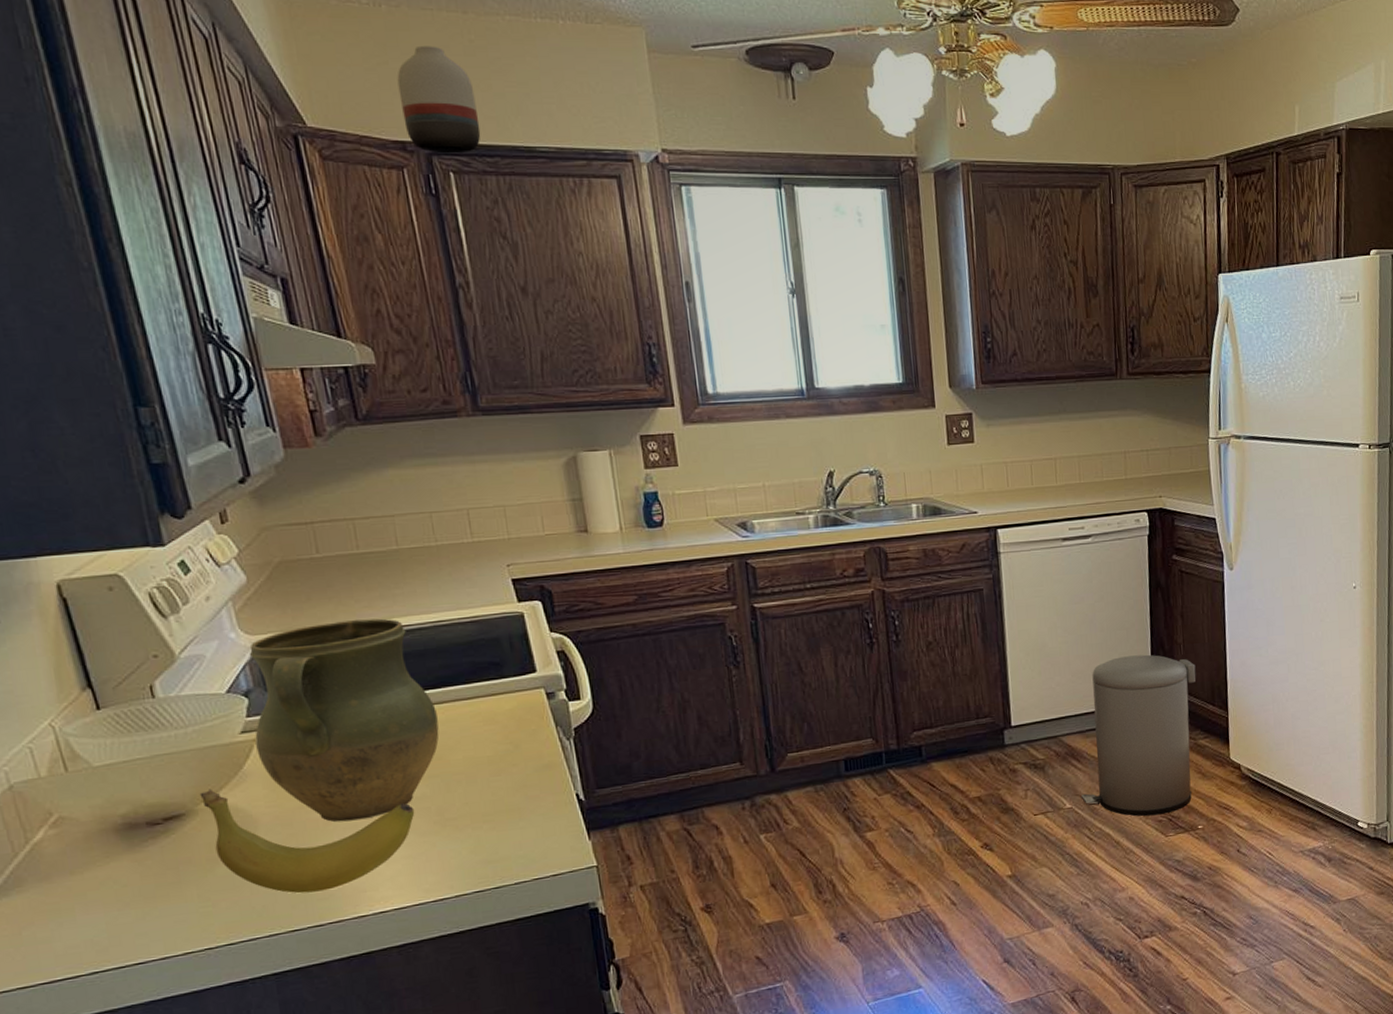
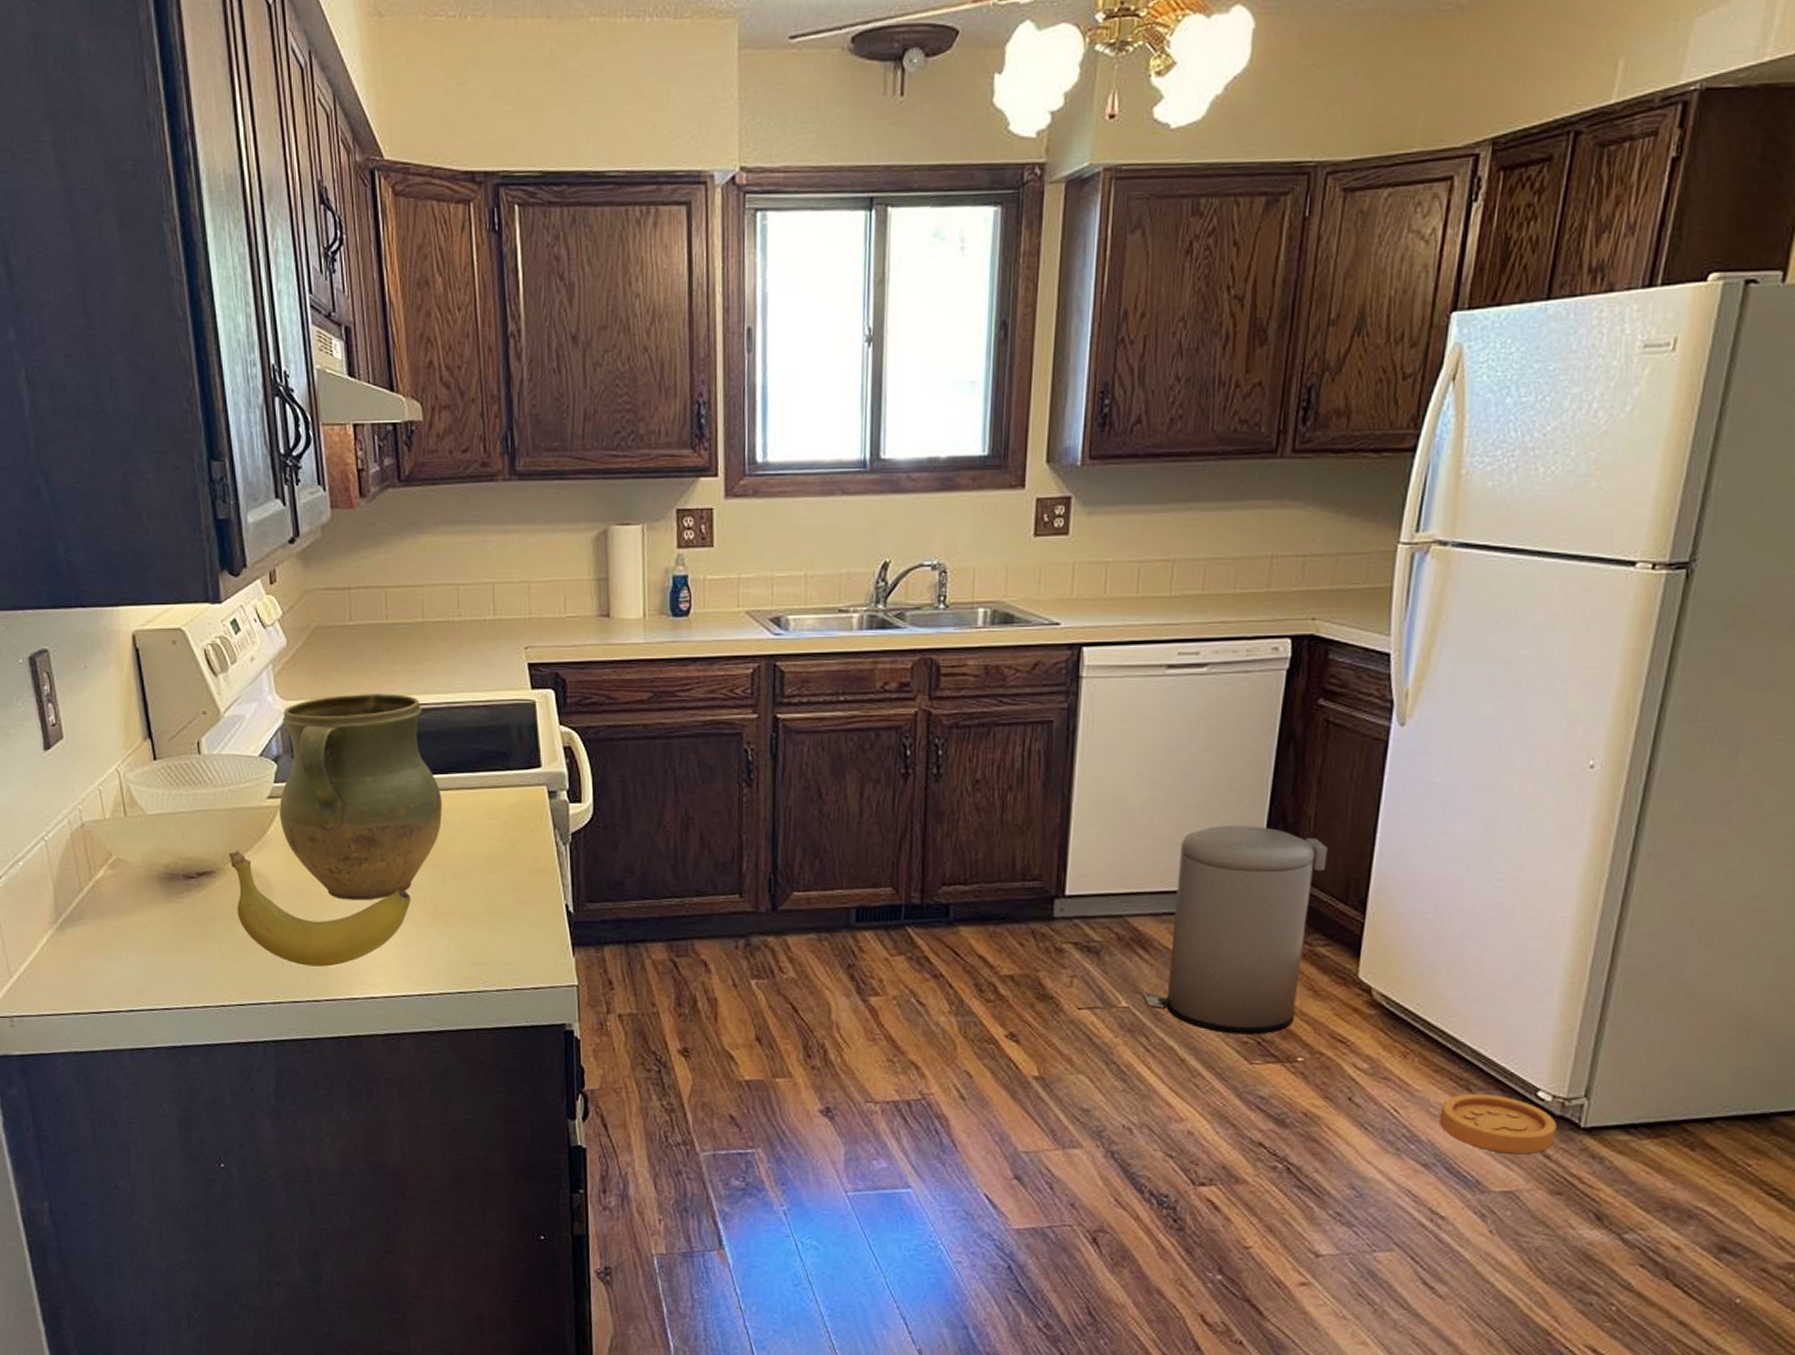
vase: present [397,45,481,154] -> none [474,59,550,184]
pet bowl: none [1299,829,1374,872] -> present [1439,1093,1557,1155]

